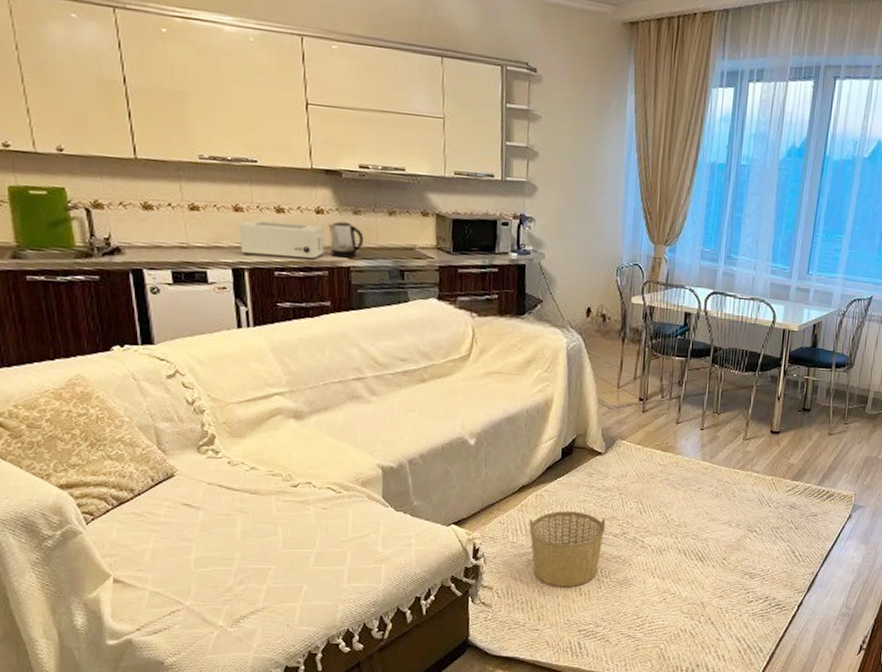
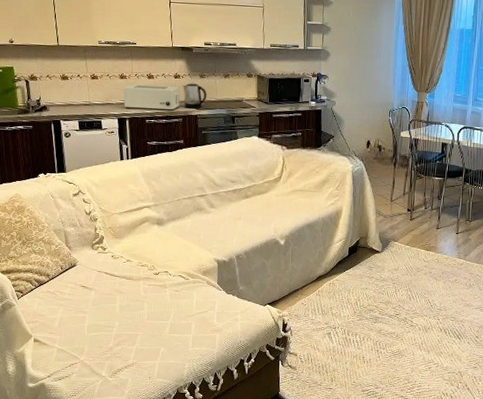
basket: present [529,511,606,588] -> none [324,296,383,357]

